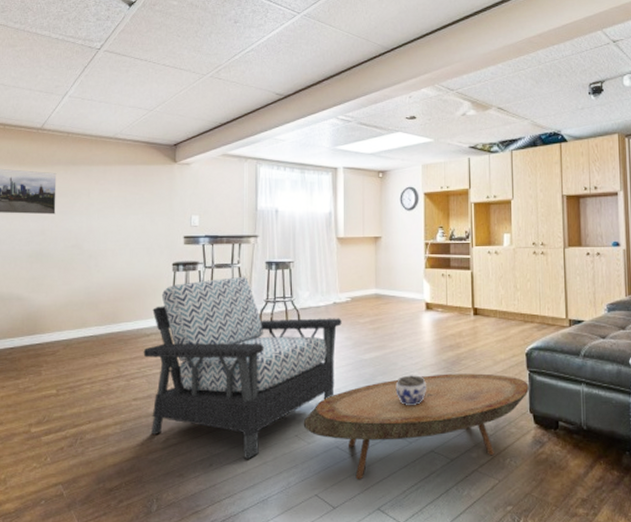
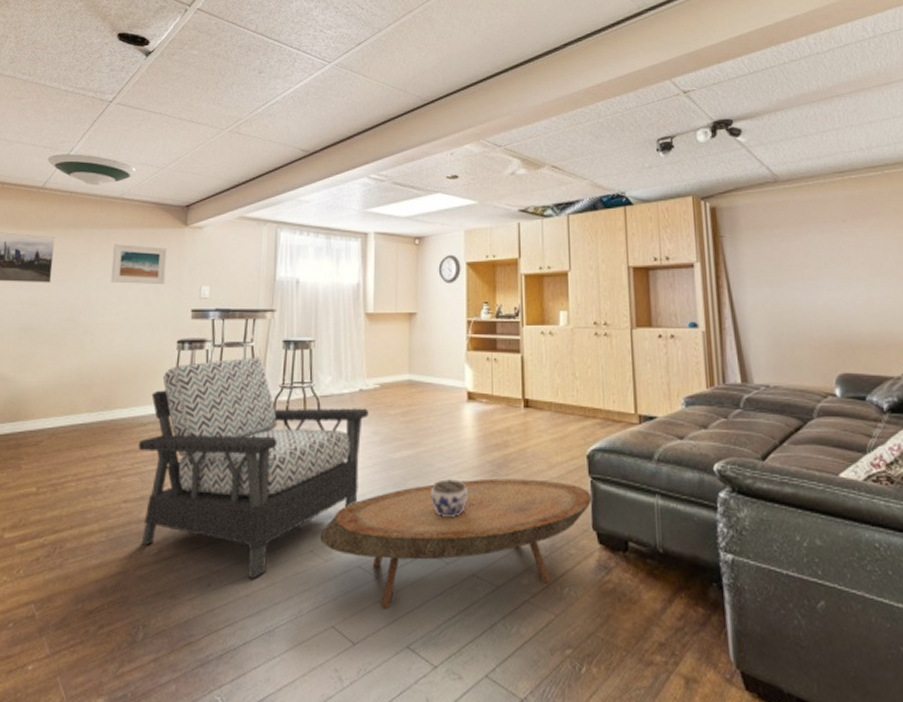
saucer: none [44,97,127,127] -> present [47,154,137,186]
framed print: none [110,179,159,215] -> present [110,244,168,285]

